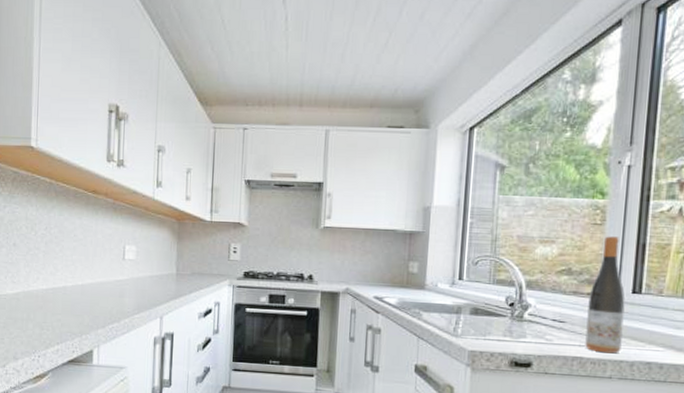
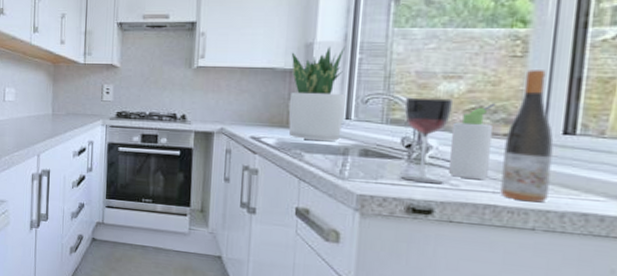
planter: none [408,210,459,300] -> present [288,46,346,141]
wineglass: none [506,259,548,339] -> present [401,97,454,184]
bottle: none [544,265,582,335] -> present [449,103,496,181]

